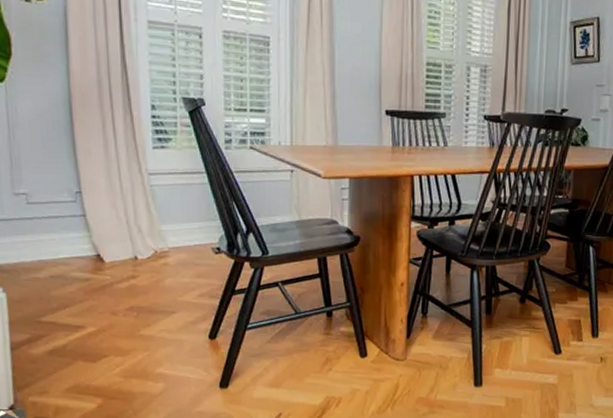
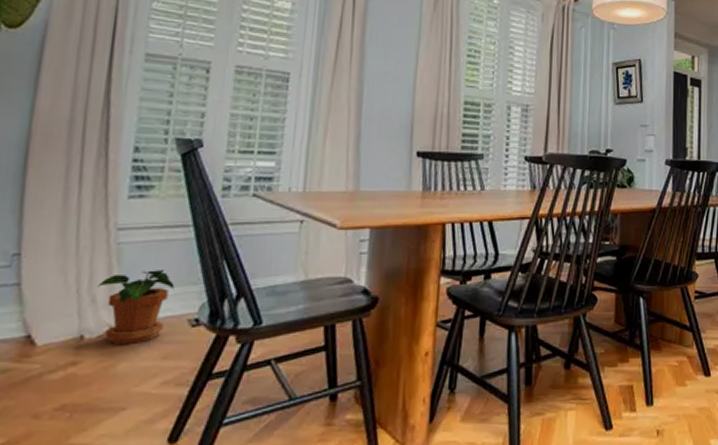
potted plant: none [141,208,198,265] -> present [98,270,175,344]

